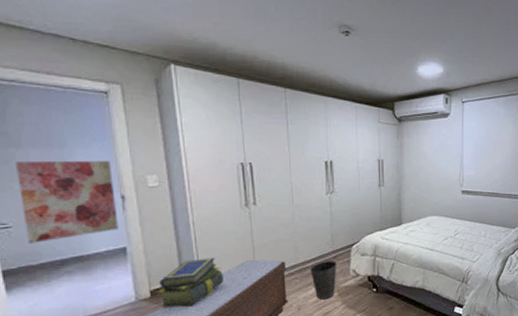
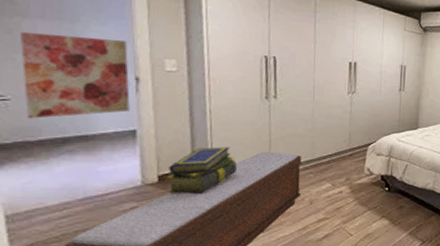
waste basket: present [310,261,337,300] -> none [325,158,353,195]

